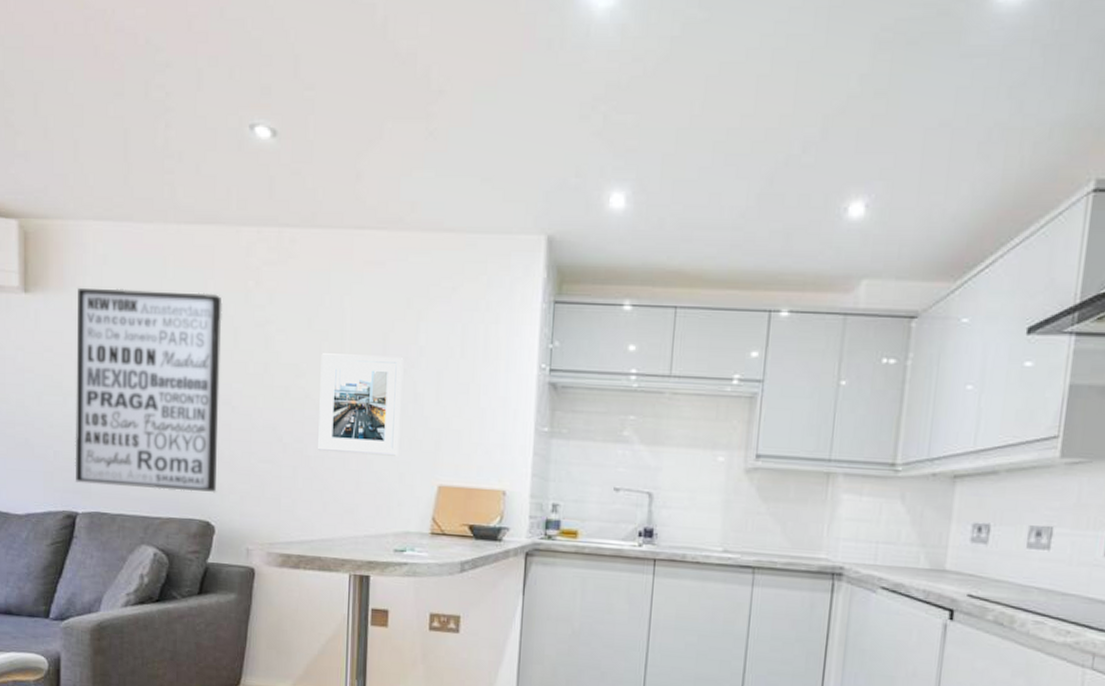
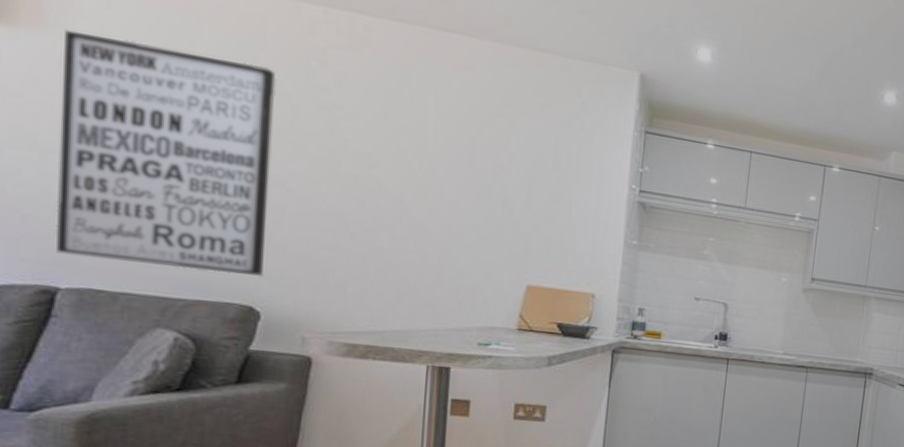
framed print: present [318,353,403,456] -> none [393,147,492,255]

